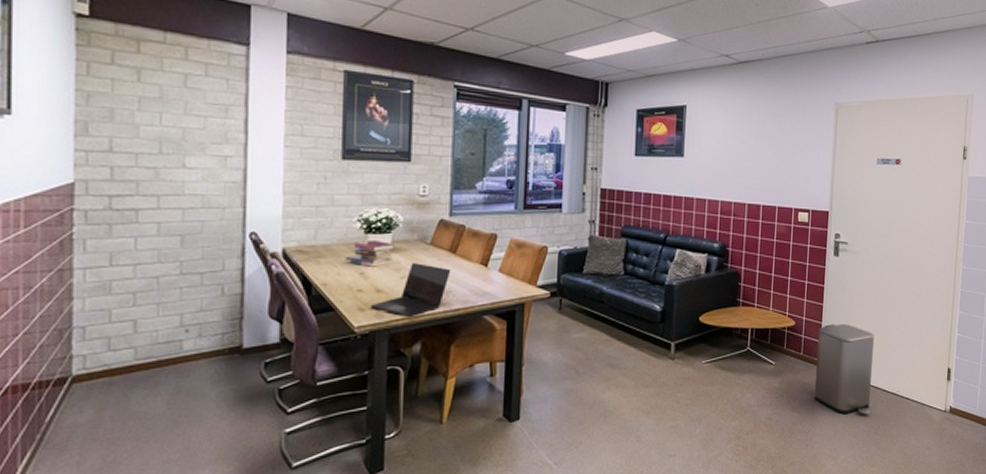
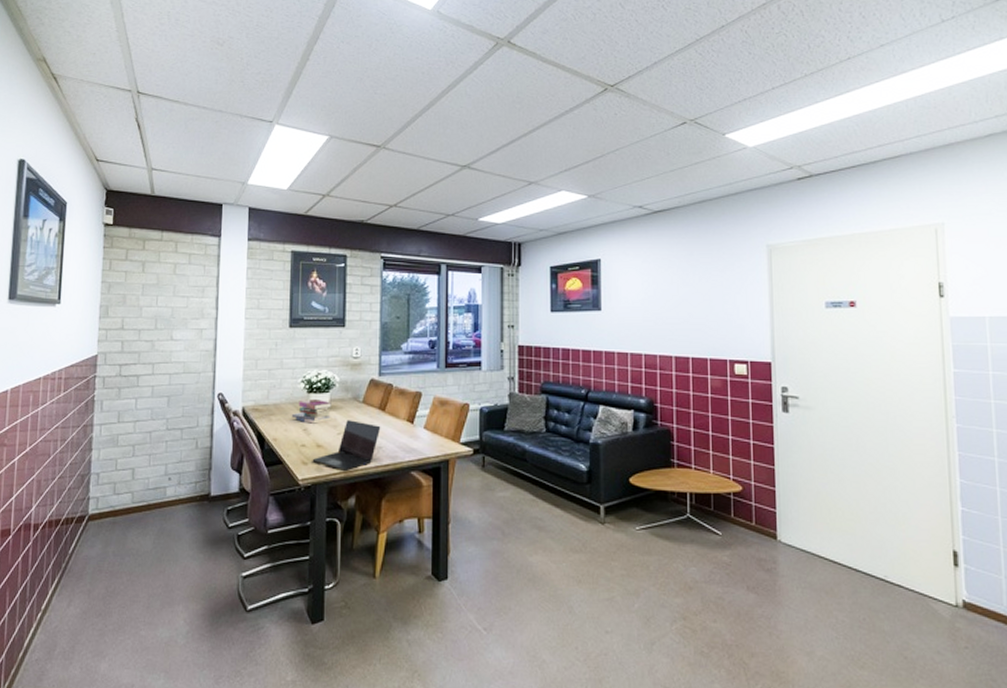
pedal bin: present [814,324,875,415] -> none [771,491,852,603]

